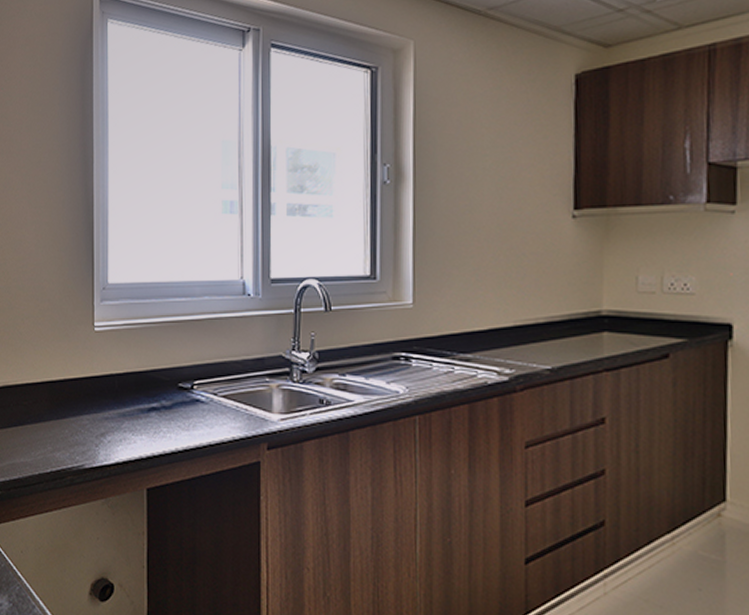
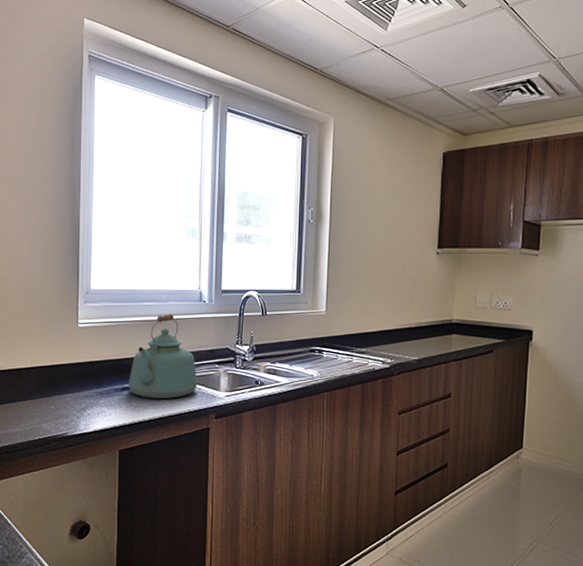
kettle: none [156,312,244,423] -> present [128,314,198,400]

